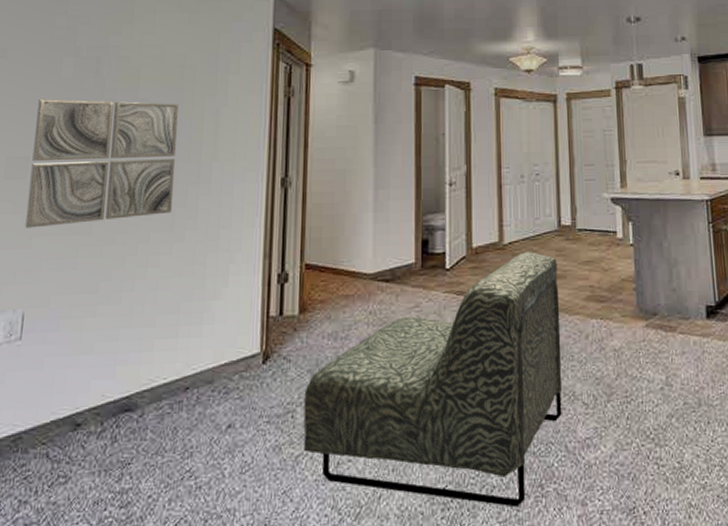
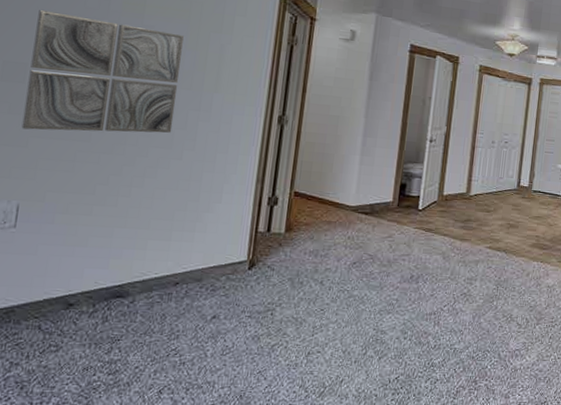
armchair: present [303,252,563,508] -> none [280,203,512,396]

